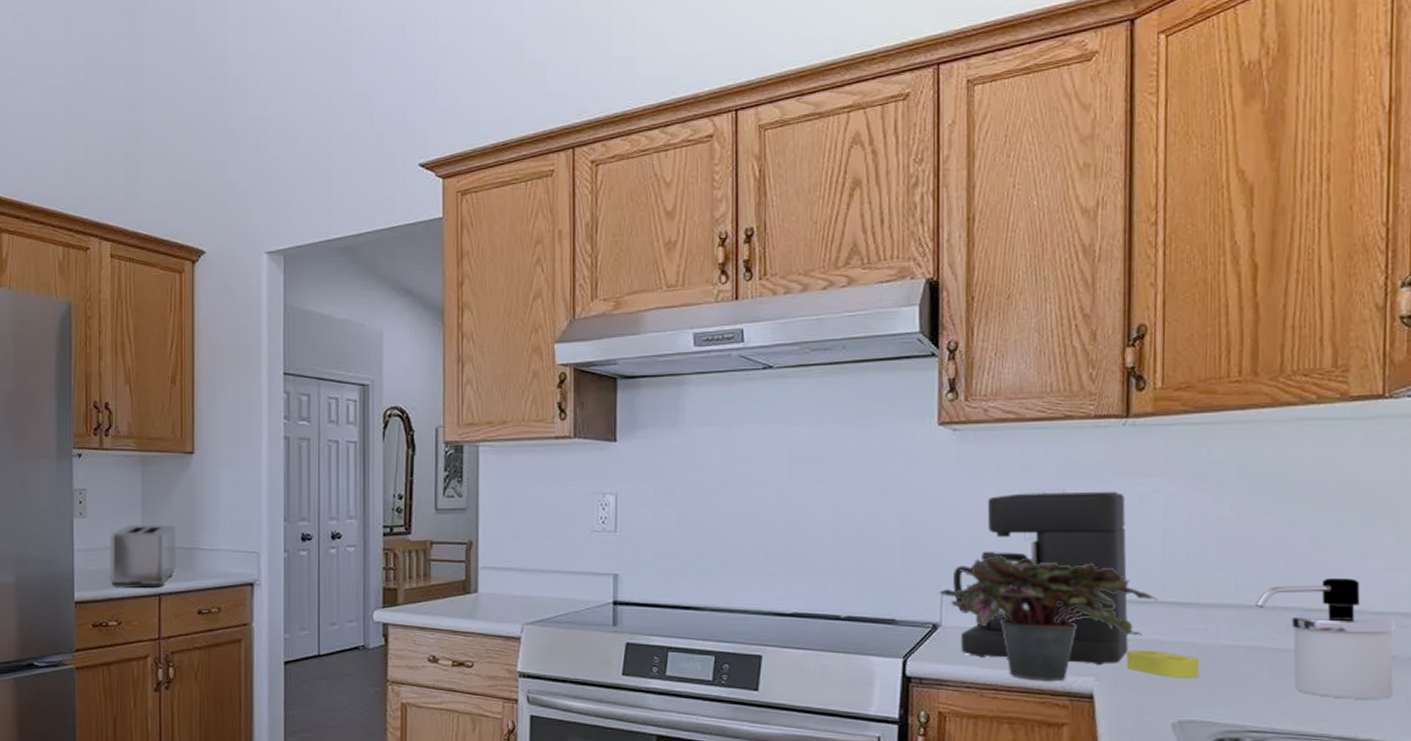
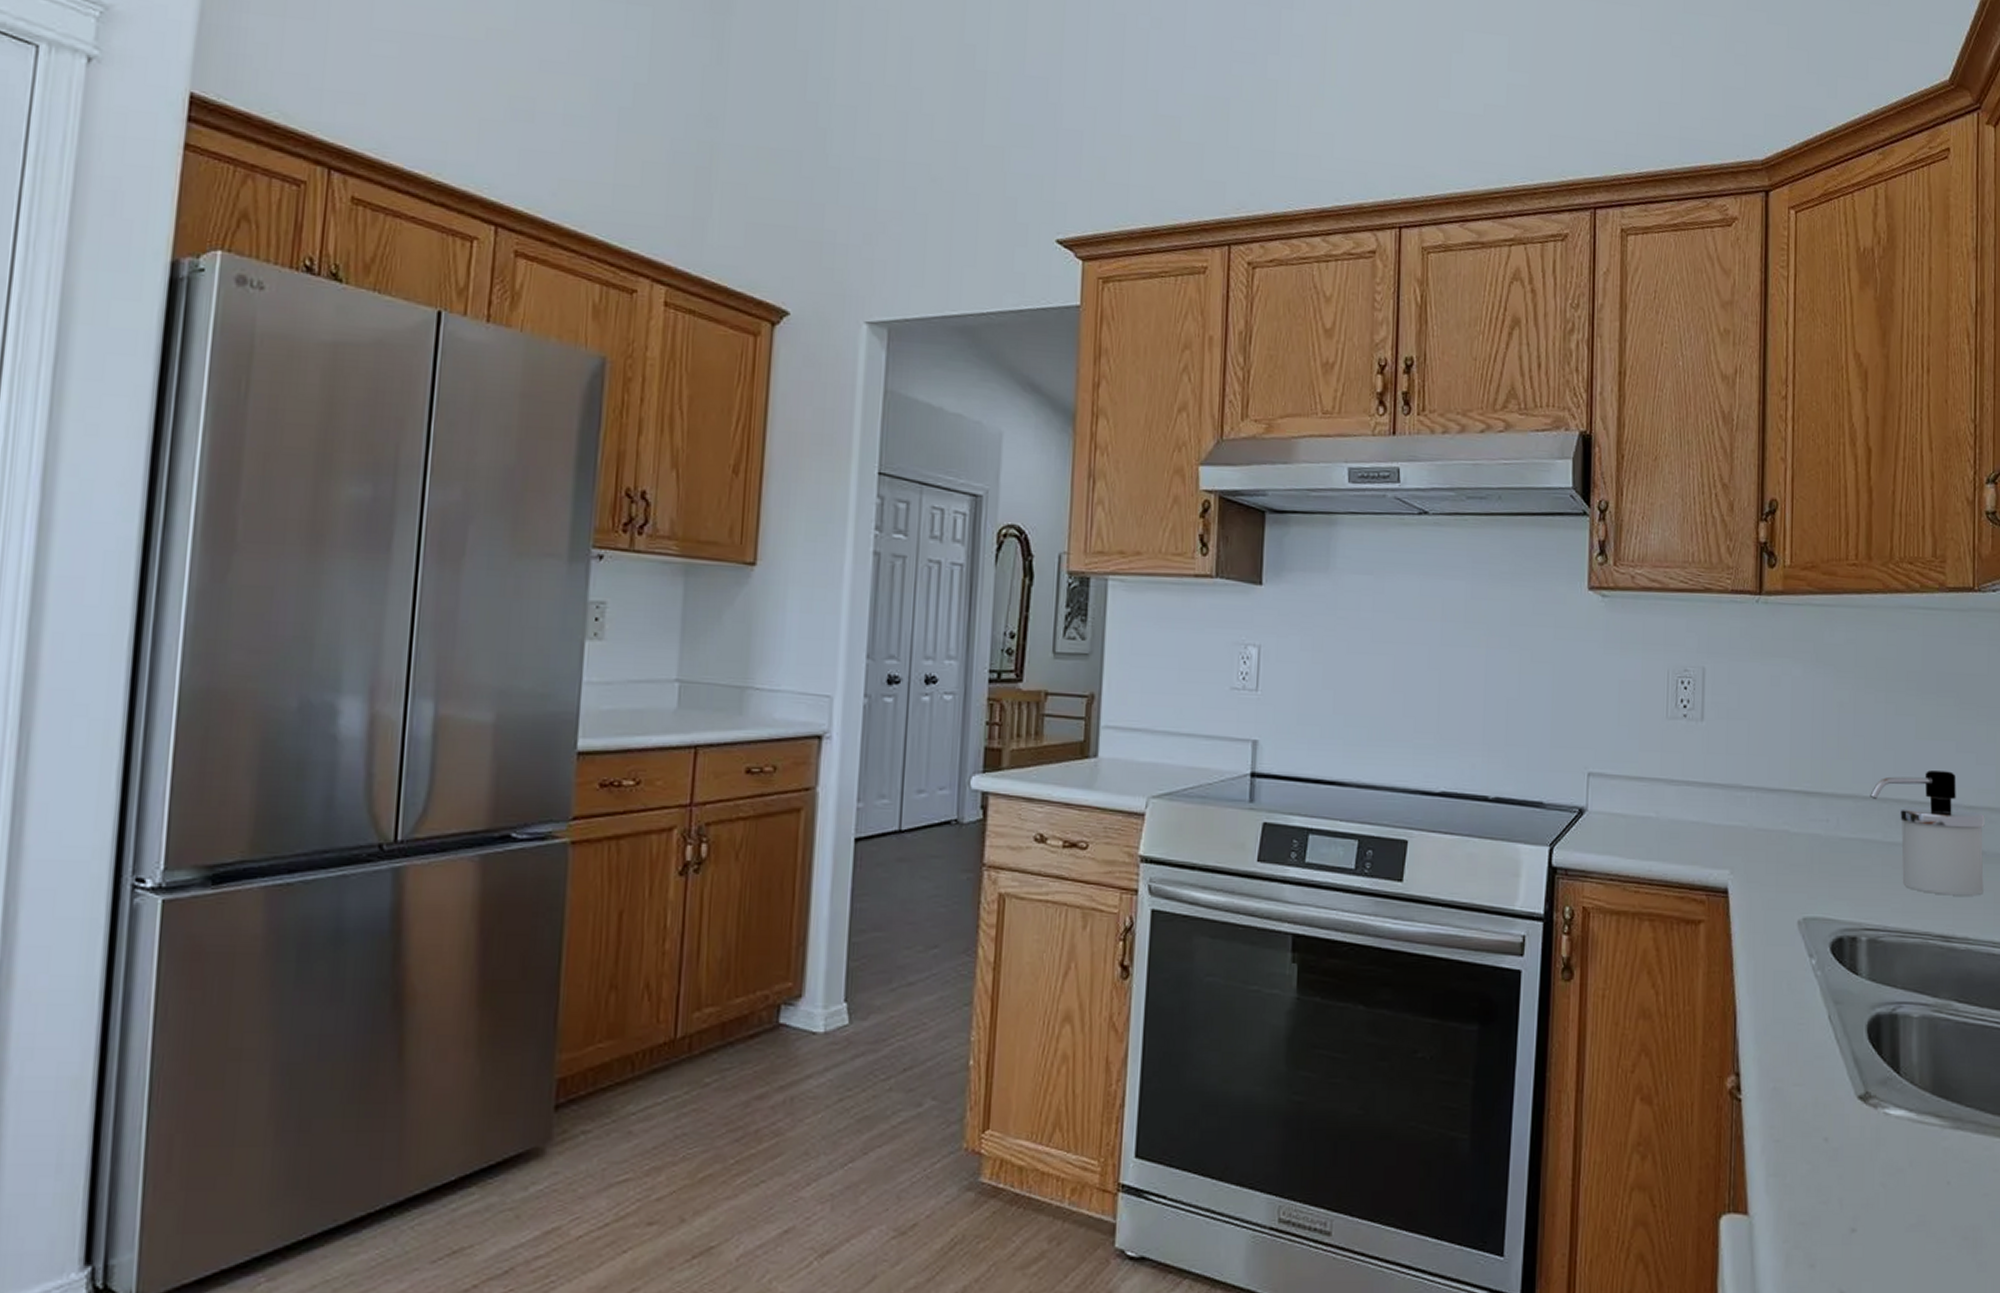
toaster: present [109,525,176,588] -> none [629,652,724,737]
potted plant: present [939,555,1158,682] -> none [1585,734,1786,874]
coffee maker: present [953,491,1128,665] -> none [1599,668,1760,857]
sponge: present [1126,650,1200,679] -> none [1758,841,1823,873]

